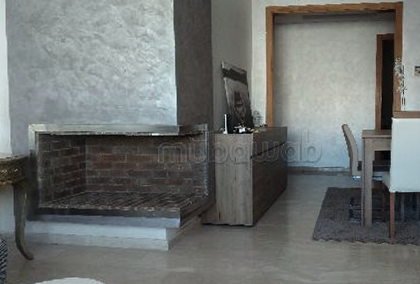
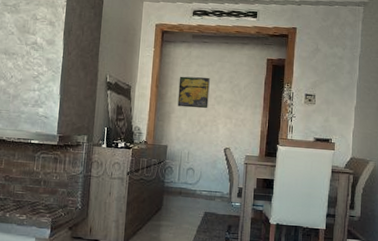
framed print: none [293,57,324,88] -> present [177,76,210,109]

